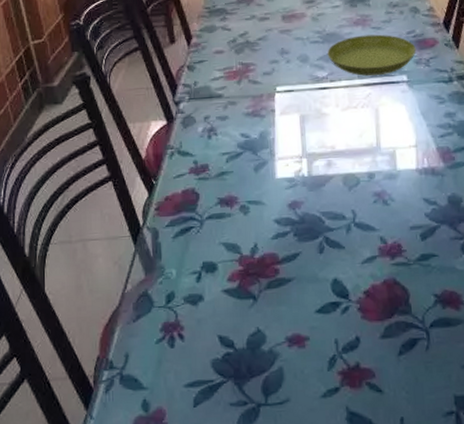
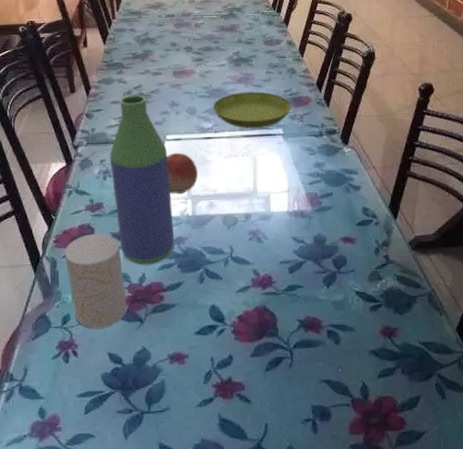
cup: none [167,199,238,308] -> present [65,233,127,329]
bottle: none [214,43,290,234] -> present [109,95,175,265]
fruit: none [278,105,313,153] -> present [167,152,198,195]

